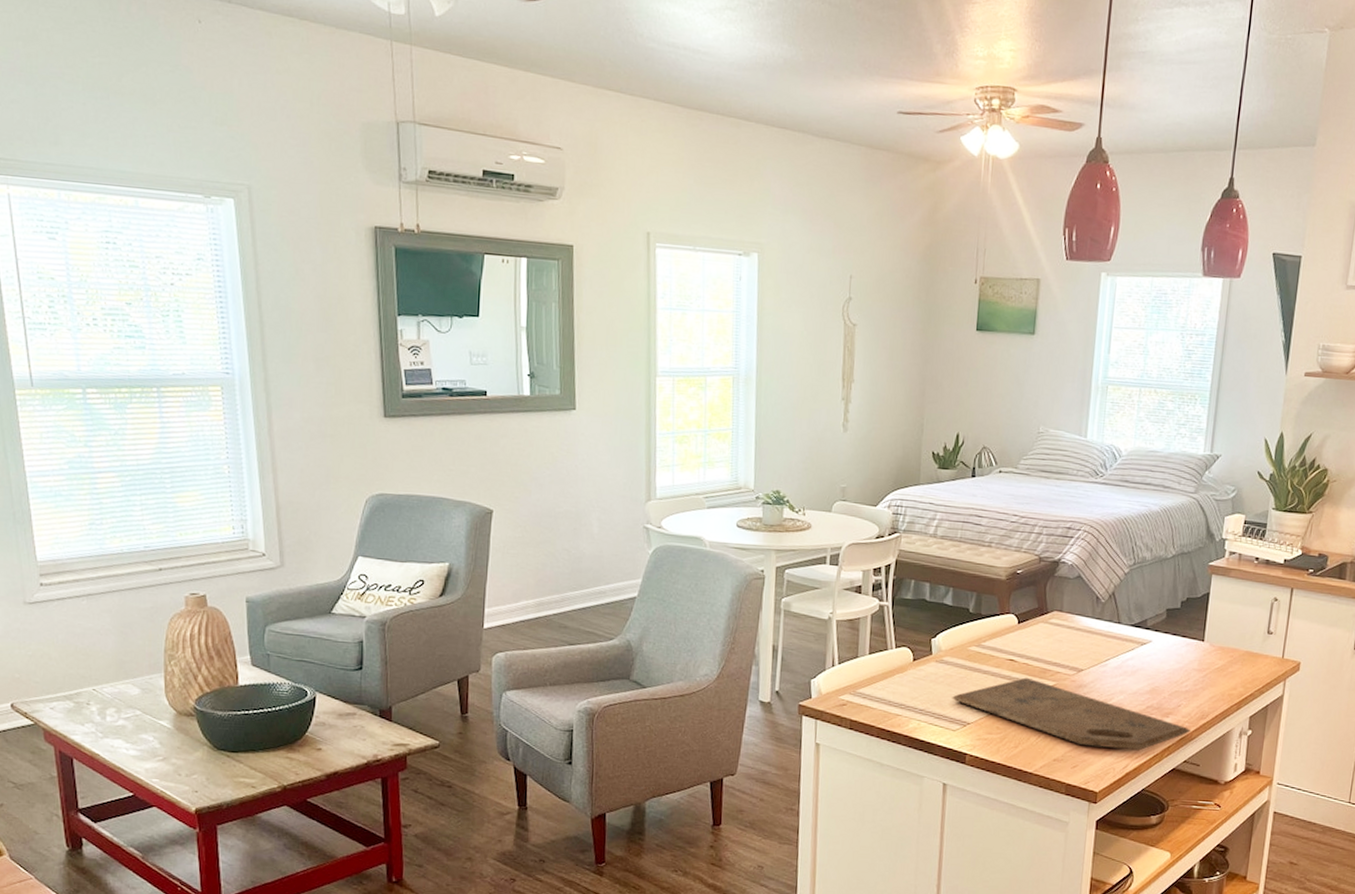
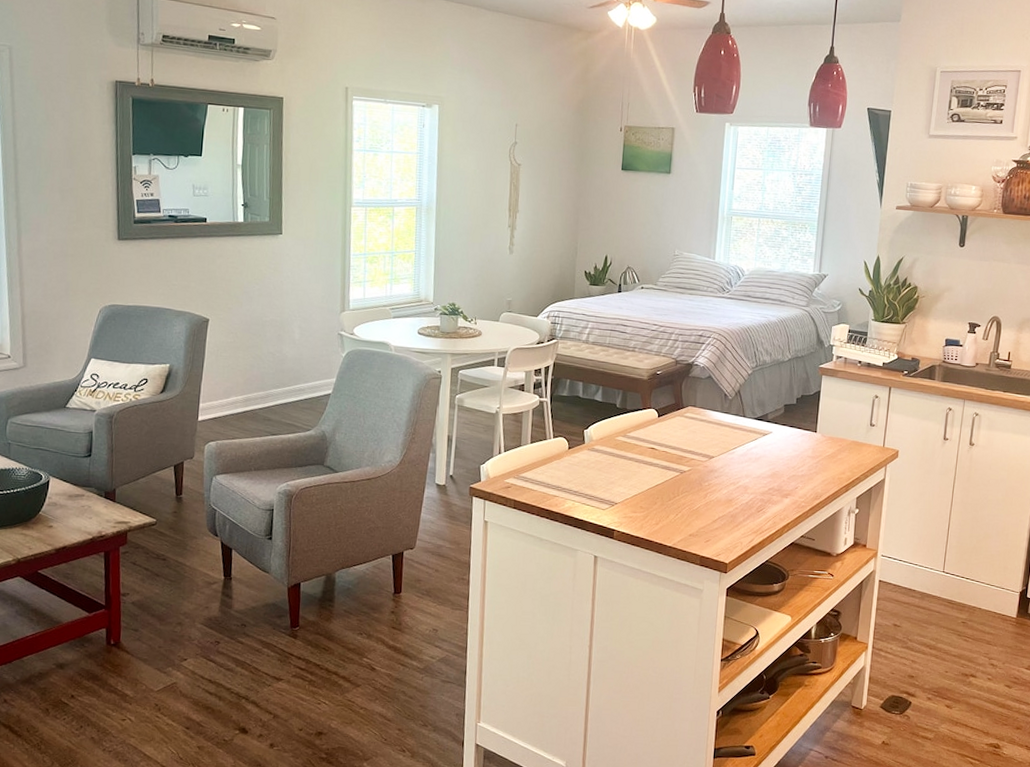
cutting board: present [952,677,1192,751] -> none [602,463,807,527]

